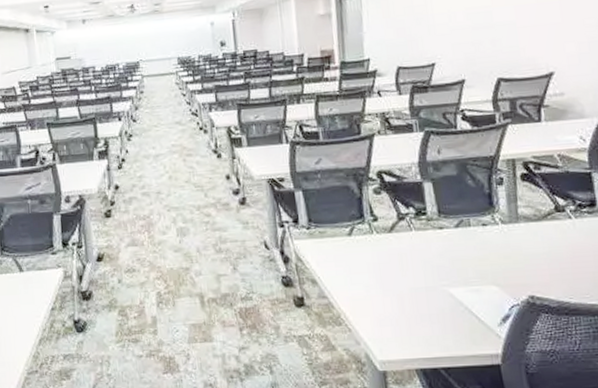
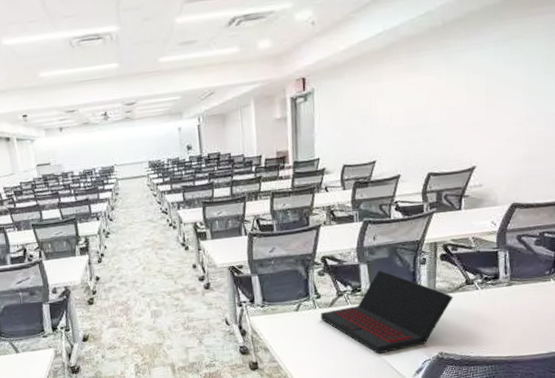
laptop: none [378,190,541,295] -> present [320,270,453,354]

